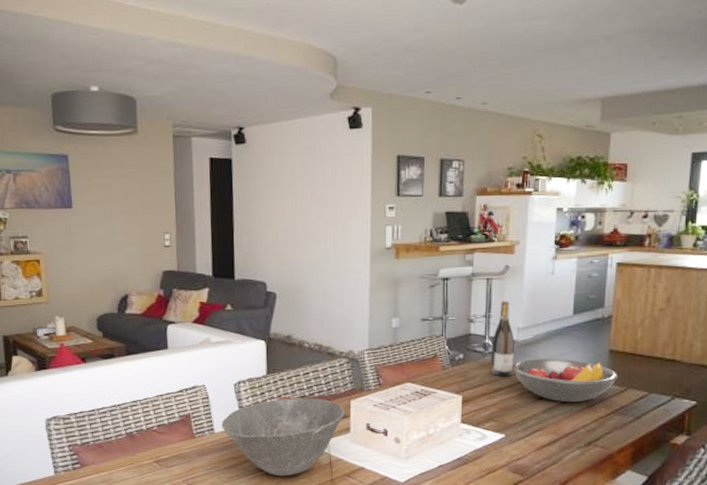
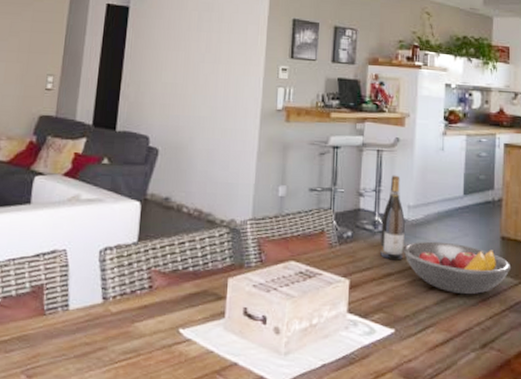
bowl: present [222,398,345,476] -> none [78,271,221,371]

